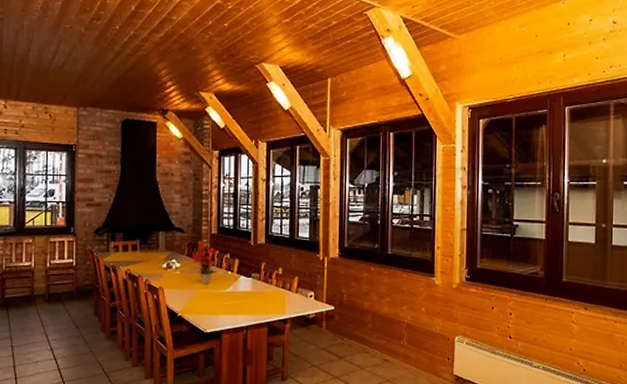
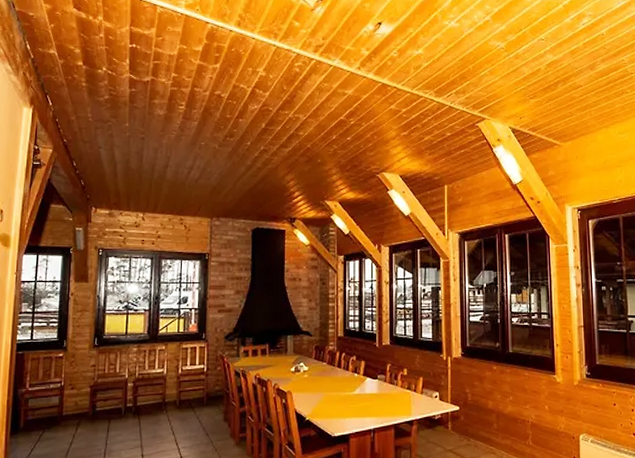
potted flower: present [192,240,219,285] -> none [319,343,346,388]

